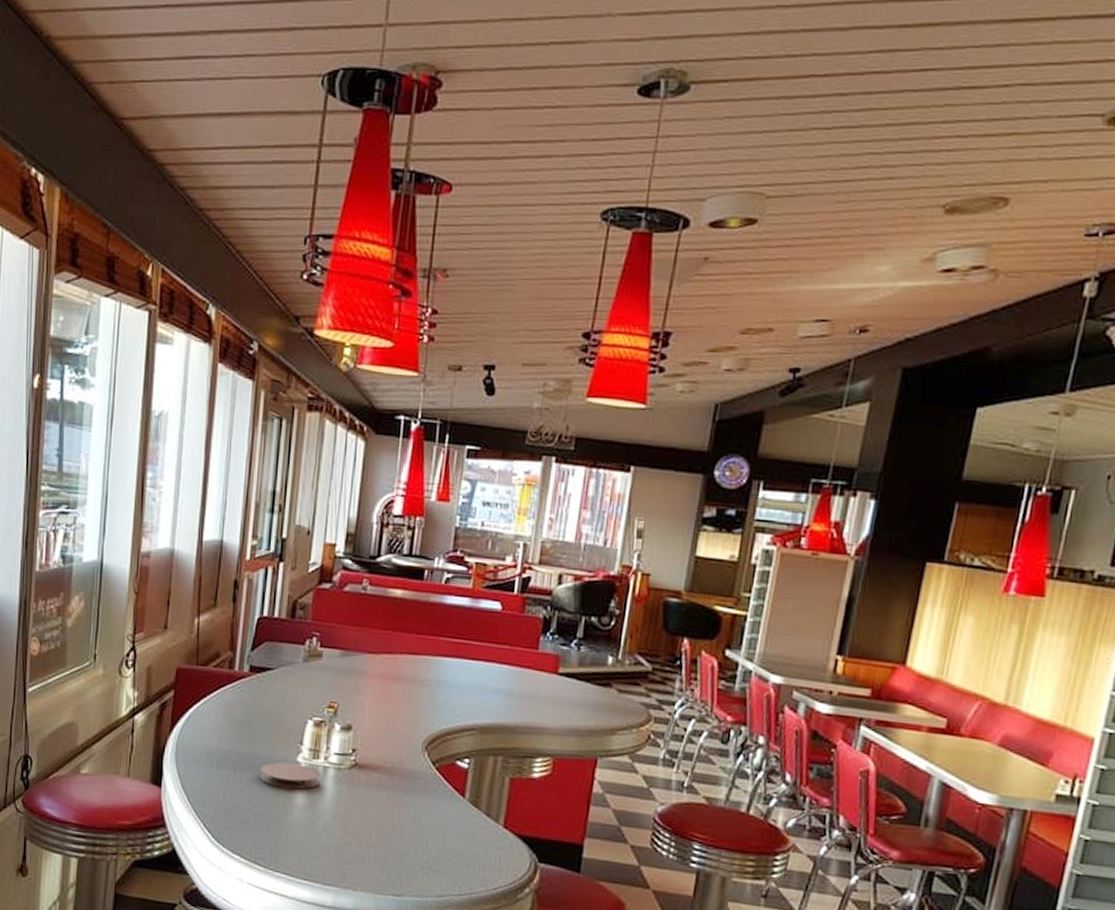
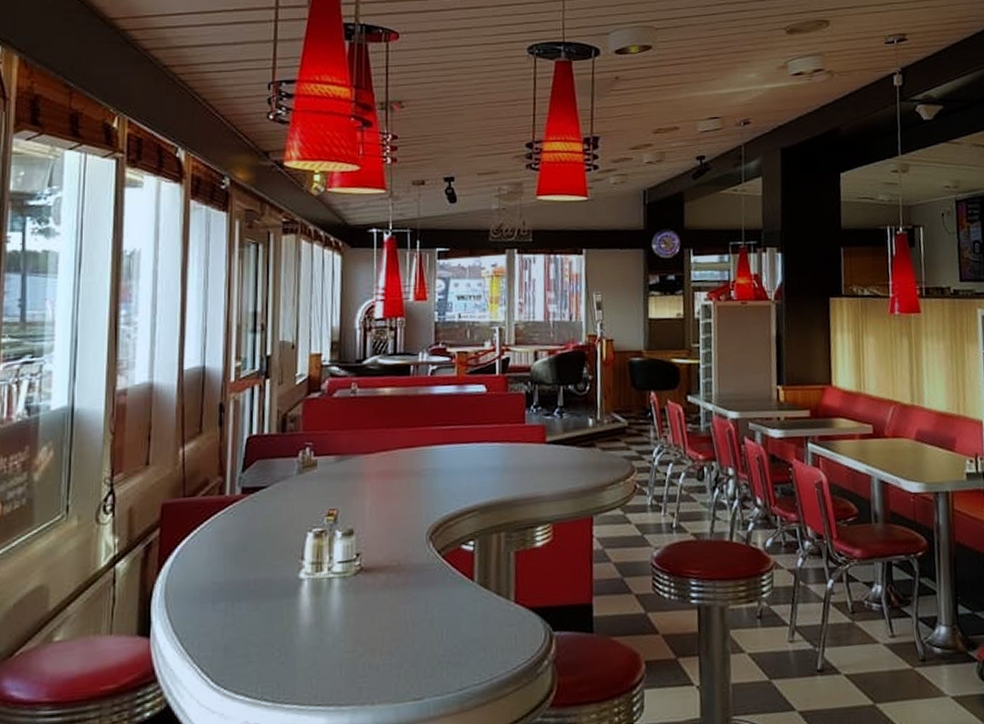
coaster: present [260,762,320,790] -> none [261,580,325,610]

